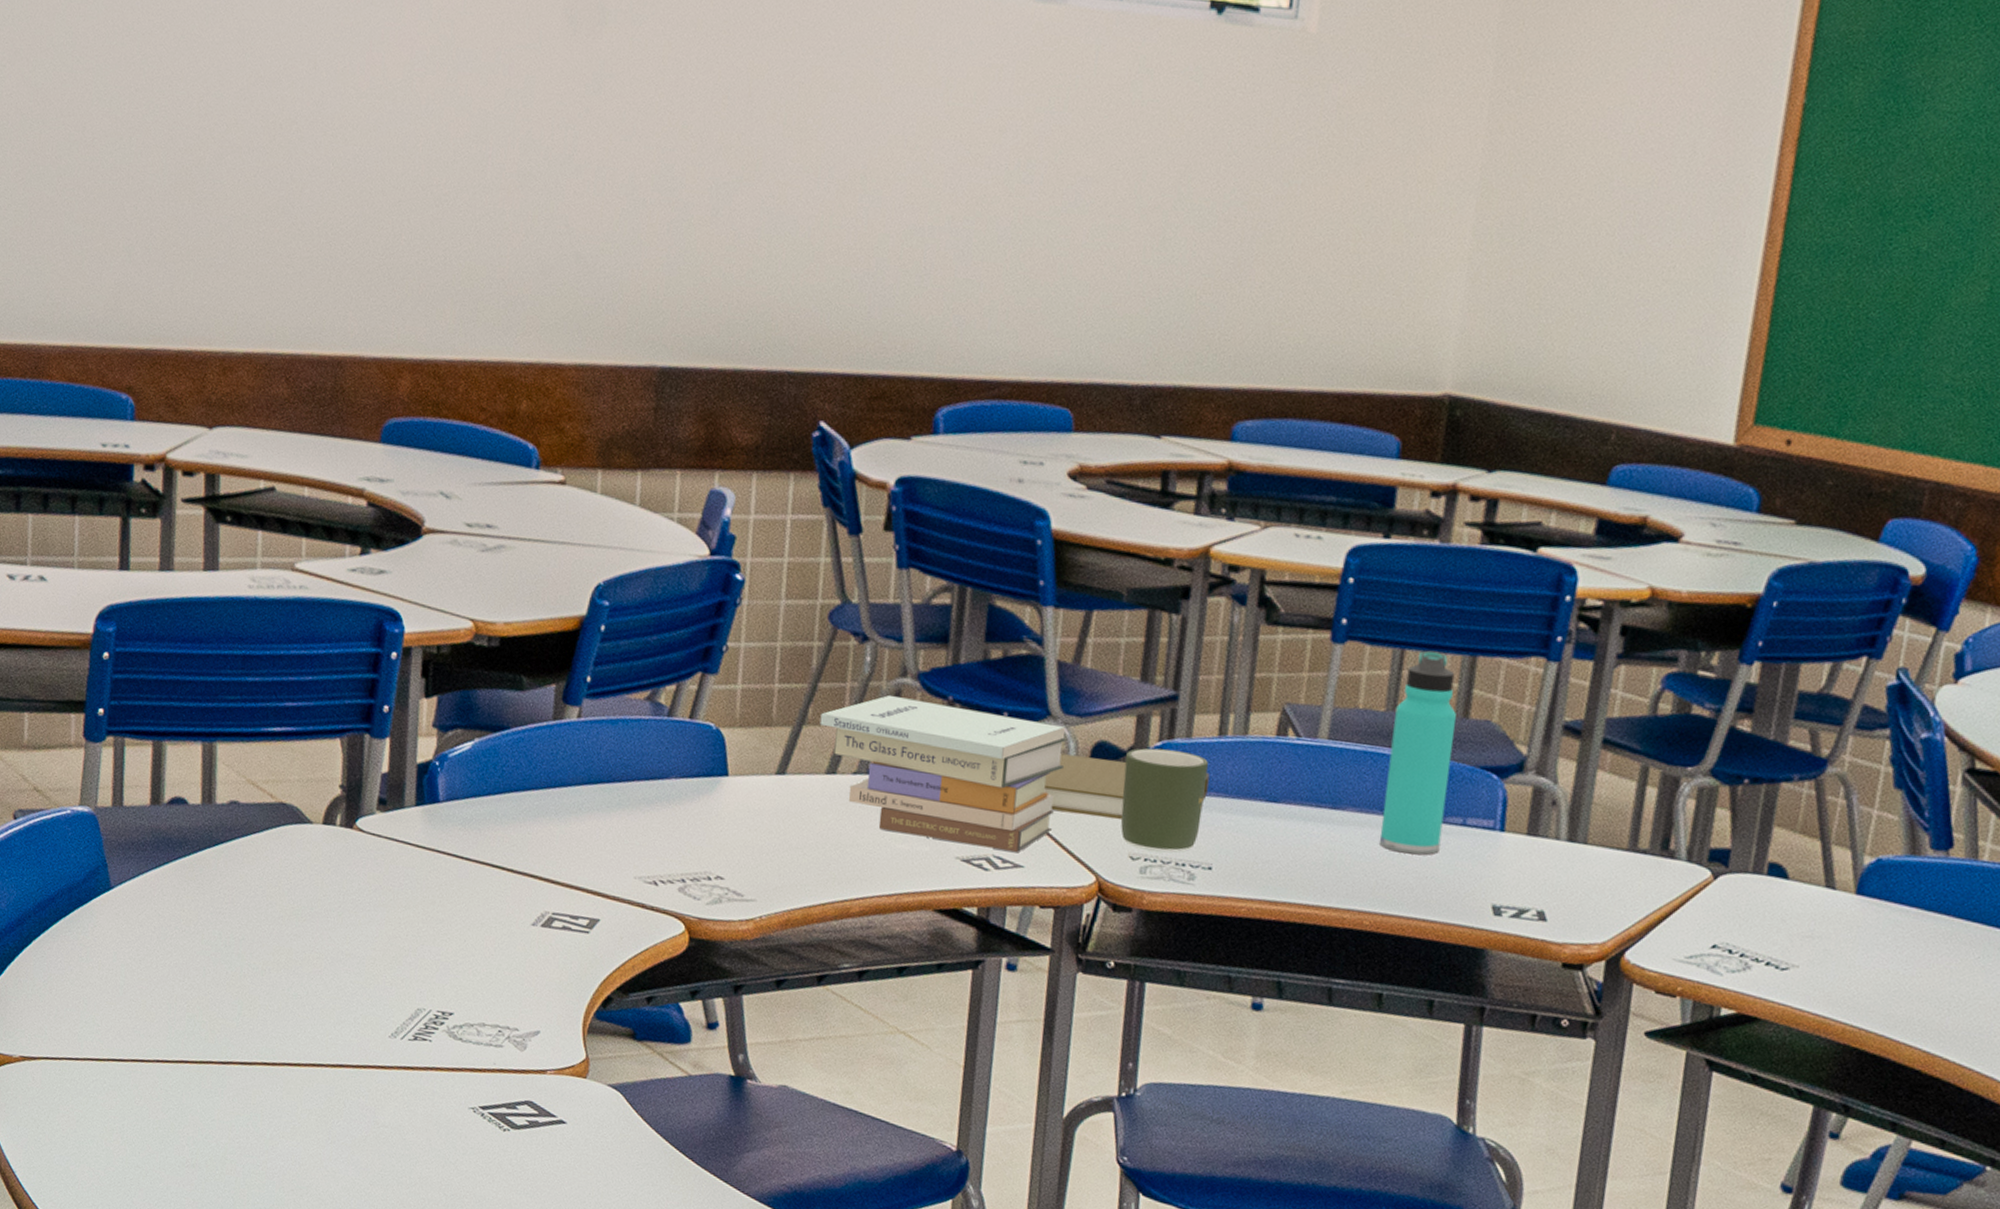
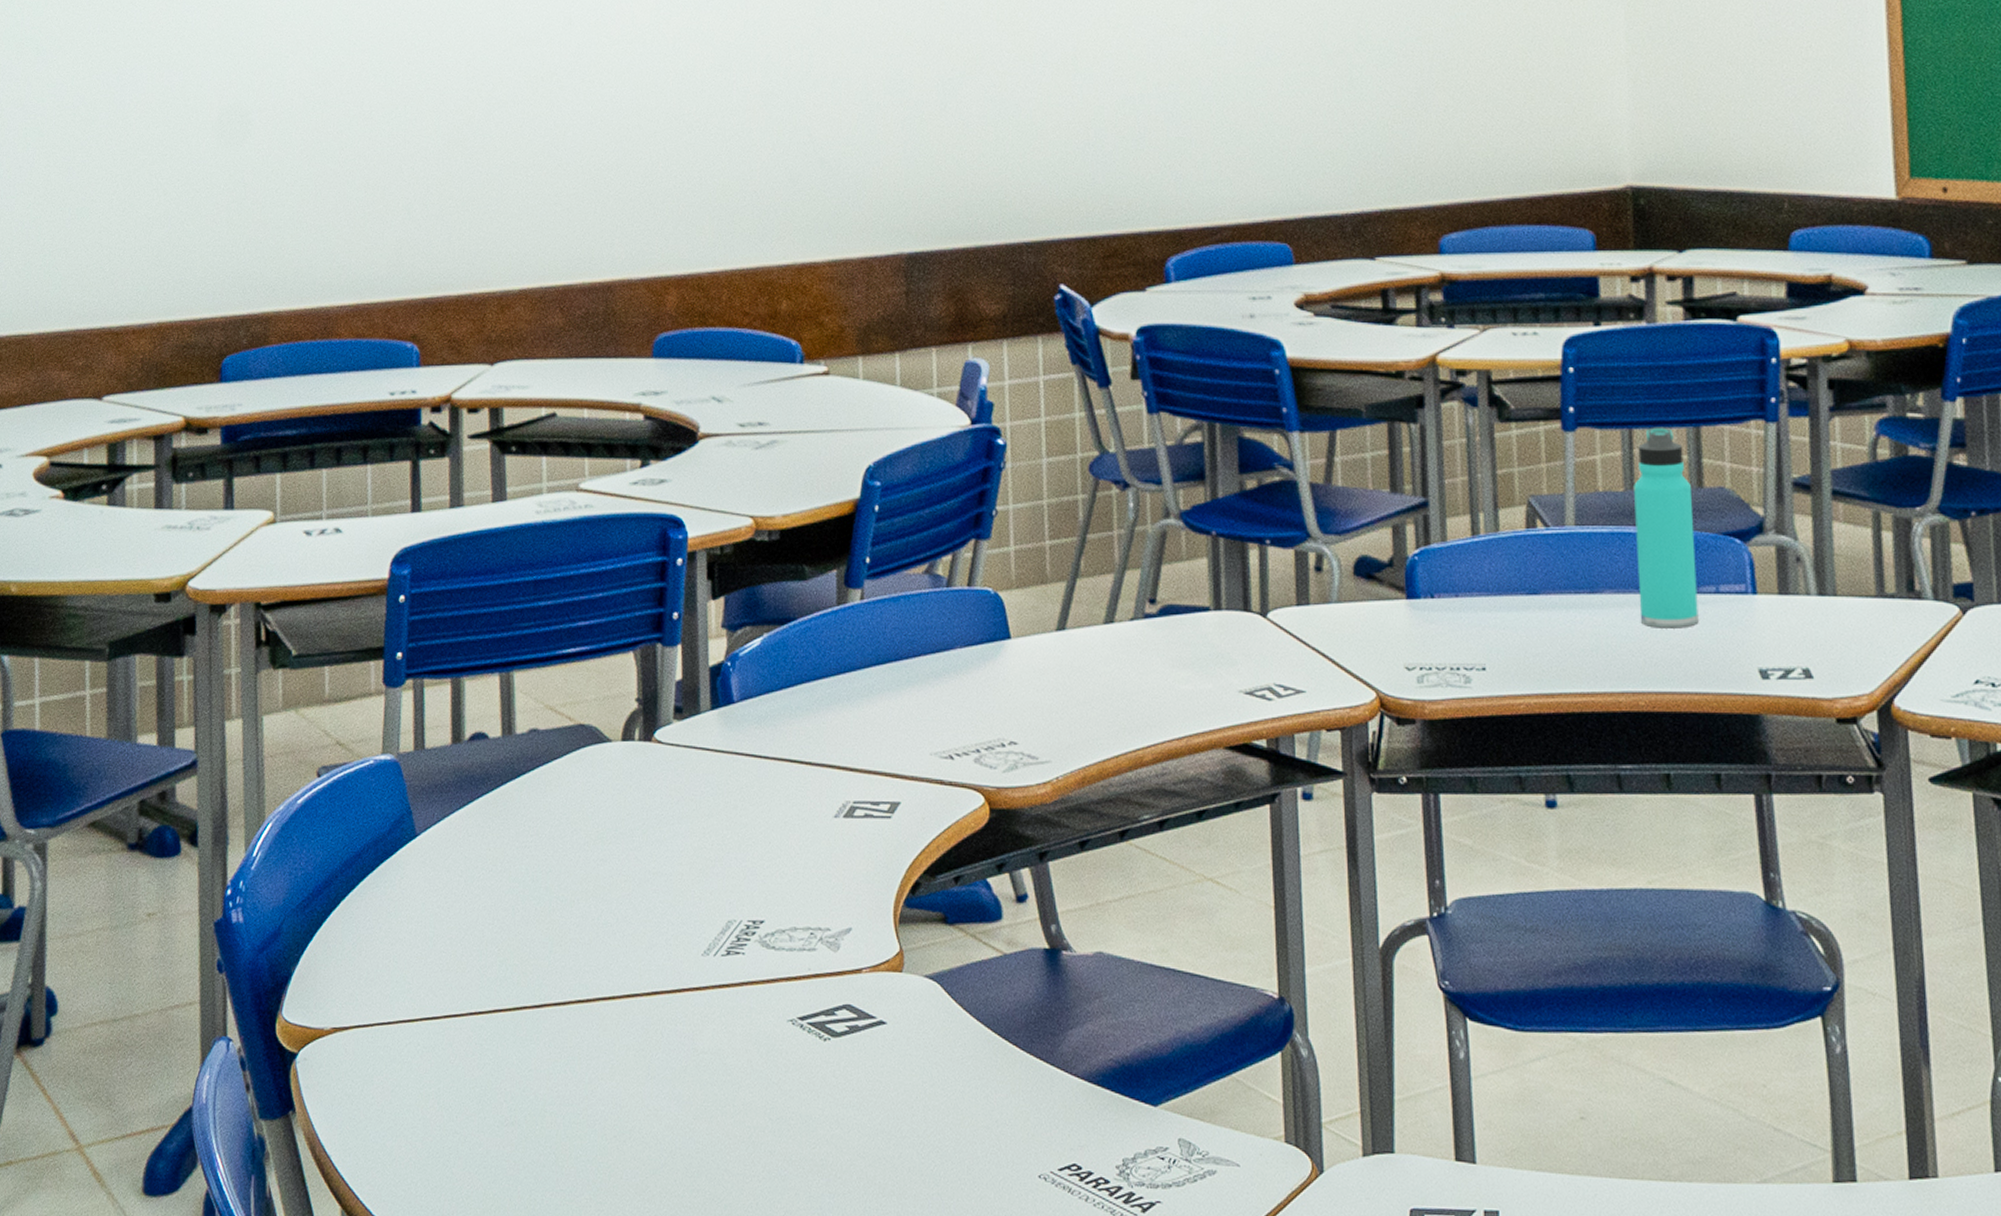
books: present [819,694,1067,852] -> none [1092,537,1331,677]
book: present [1044,753,1210,819] -> none [1314,573,1470,631]
mug: present [1120,748,1208,853] -> none [1388,555,1468,659]

